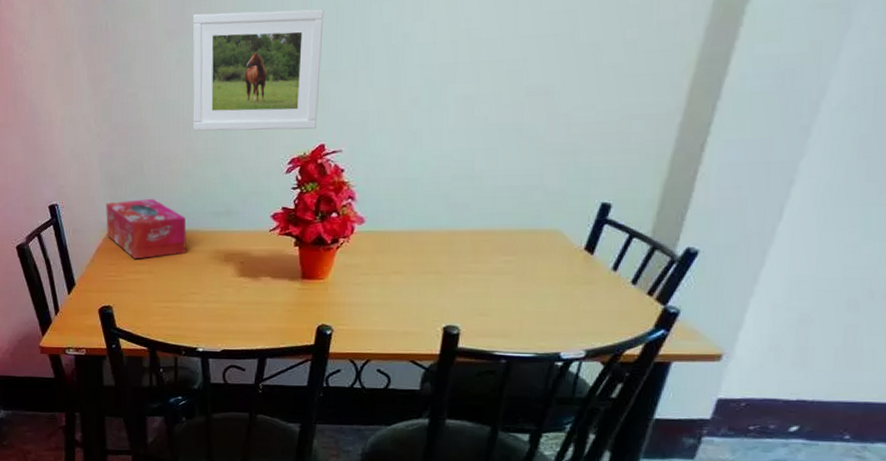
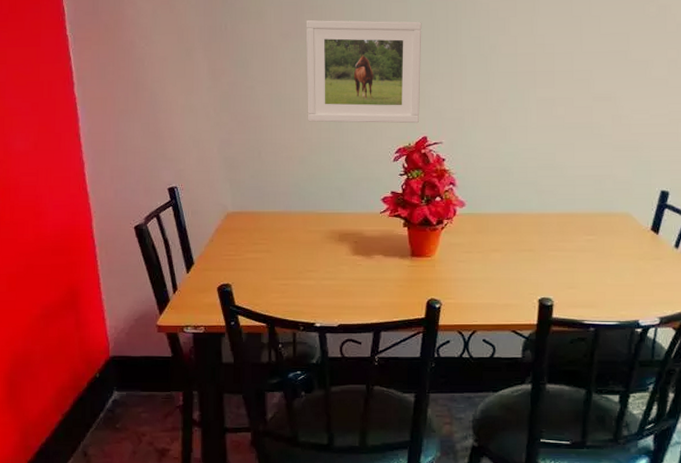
tissue box: present [106,199,187,260] -> none [225,183,303,239]

